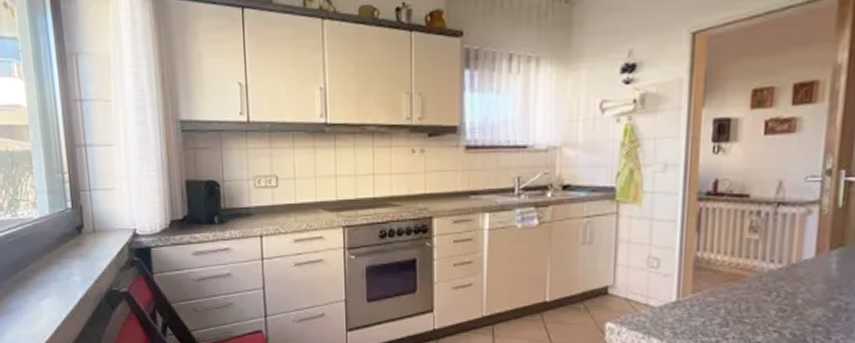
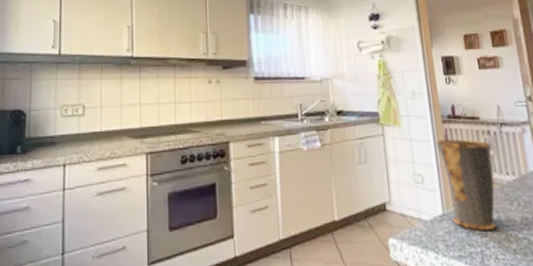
mug: none [684,219,757,320] -> present [436,139,496,230]

